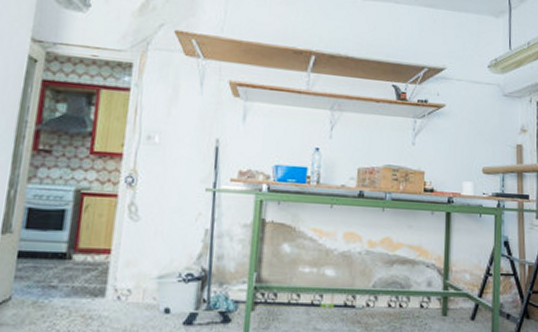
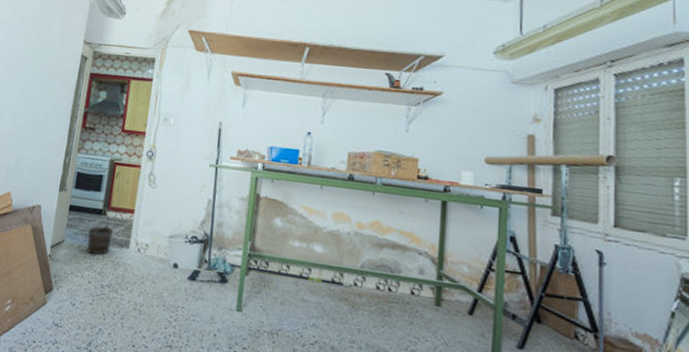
bucket: none [44,260,83,311] -> present [86,215,113,256]

